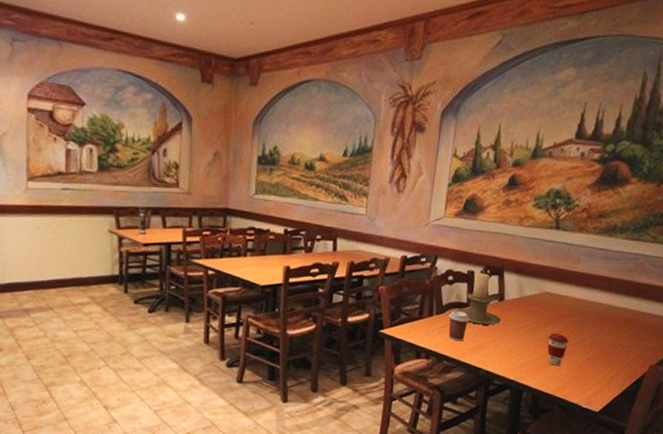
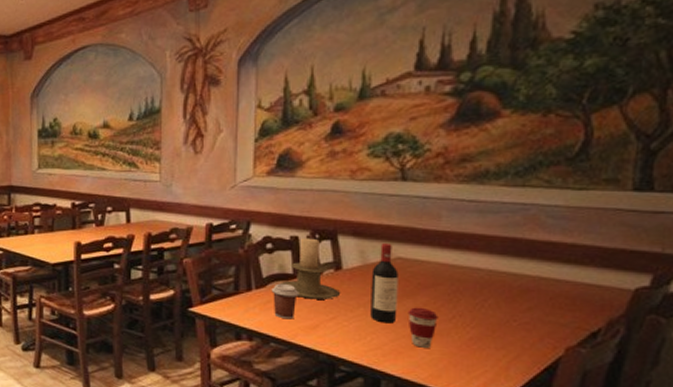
wine bottle: none [521,279,545,346] -> present [370,242,399,324]

